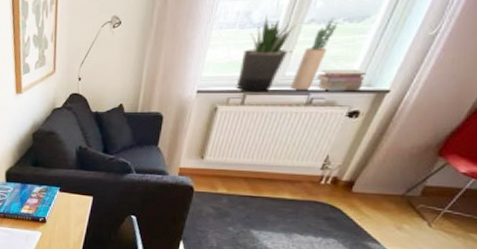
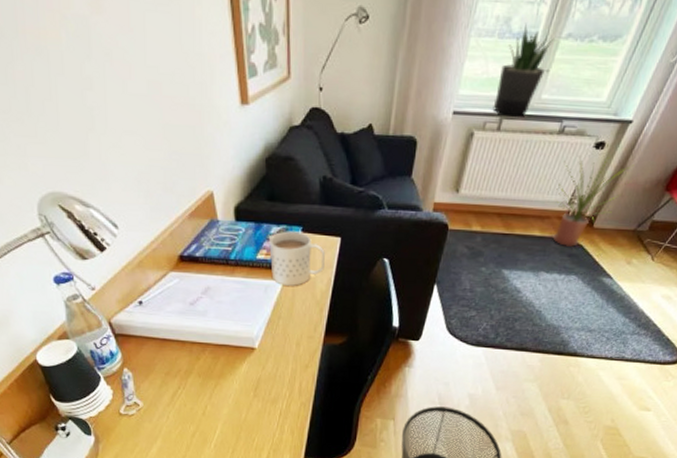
mug: none [31,190,79,237] -> present [269,231,325,286]
vase: present [290,17,337,90] -> none [545,34,592,116]
house plant: none [305,125,396,210] -> present [553,157,635,247]
books: present [316,69,367,92] -> none [569,94,615,120]

